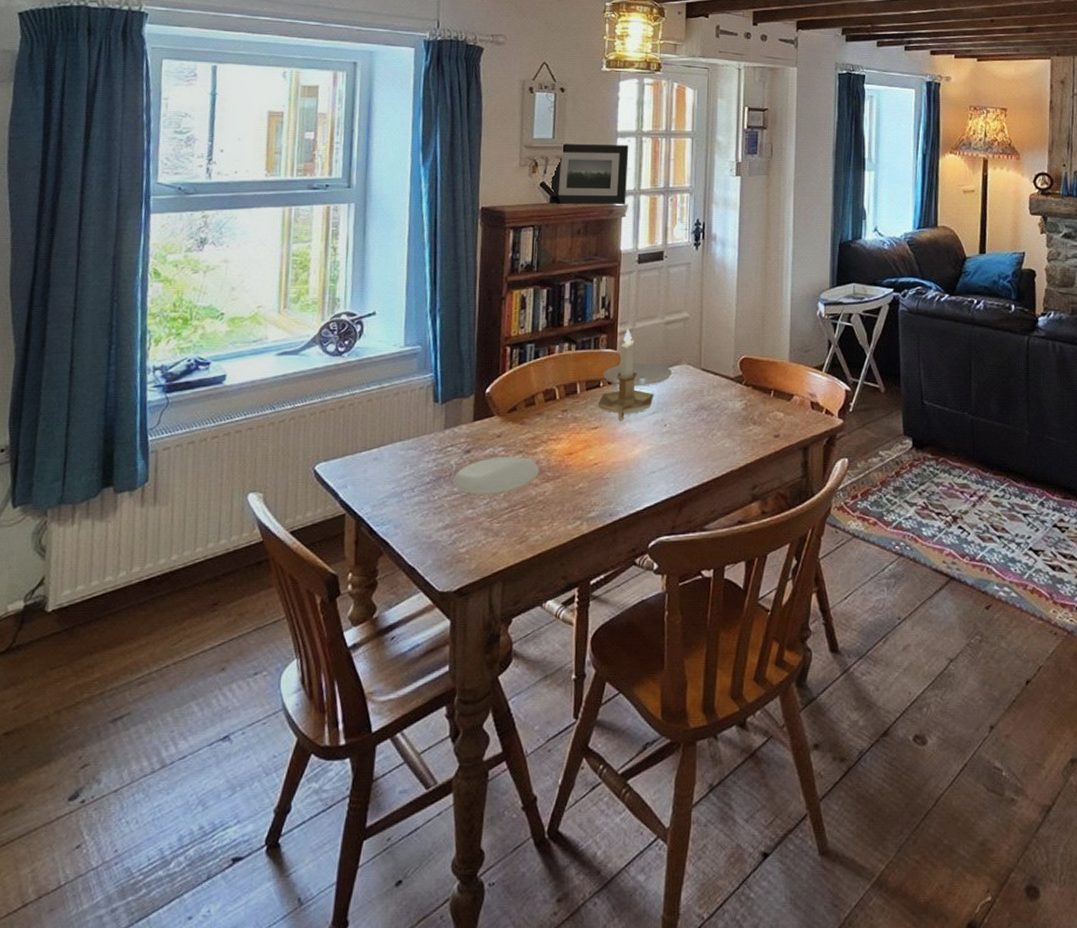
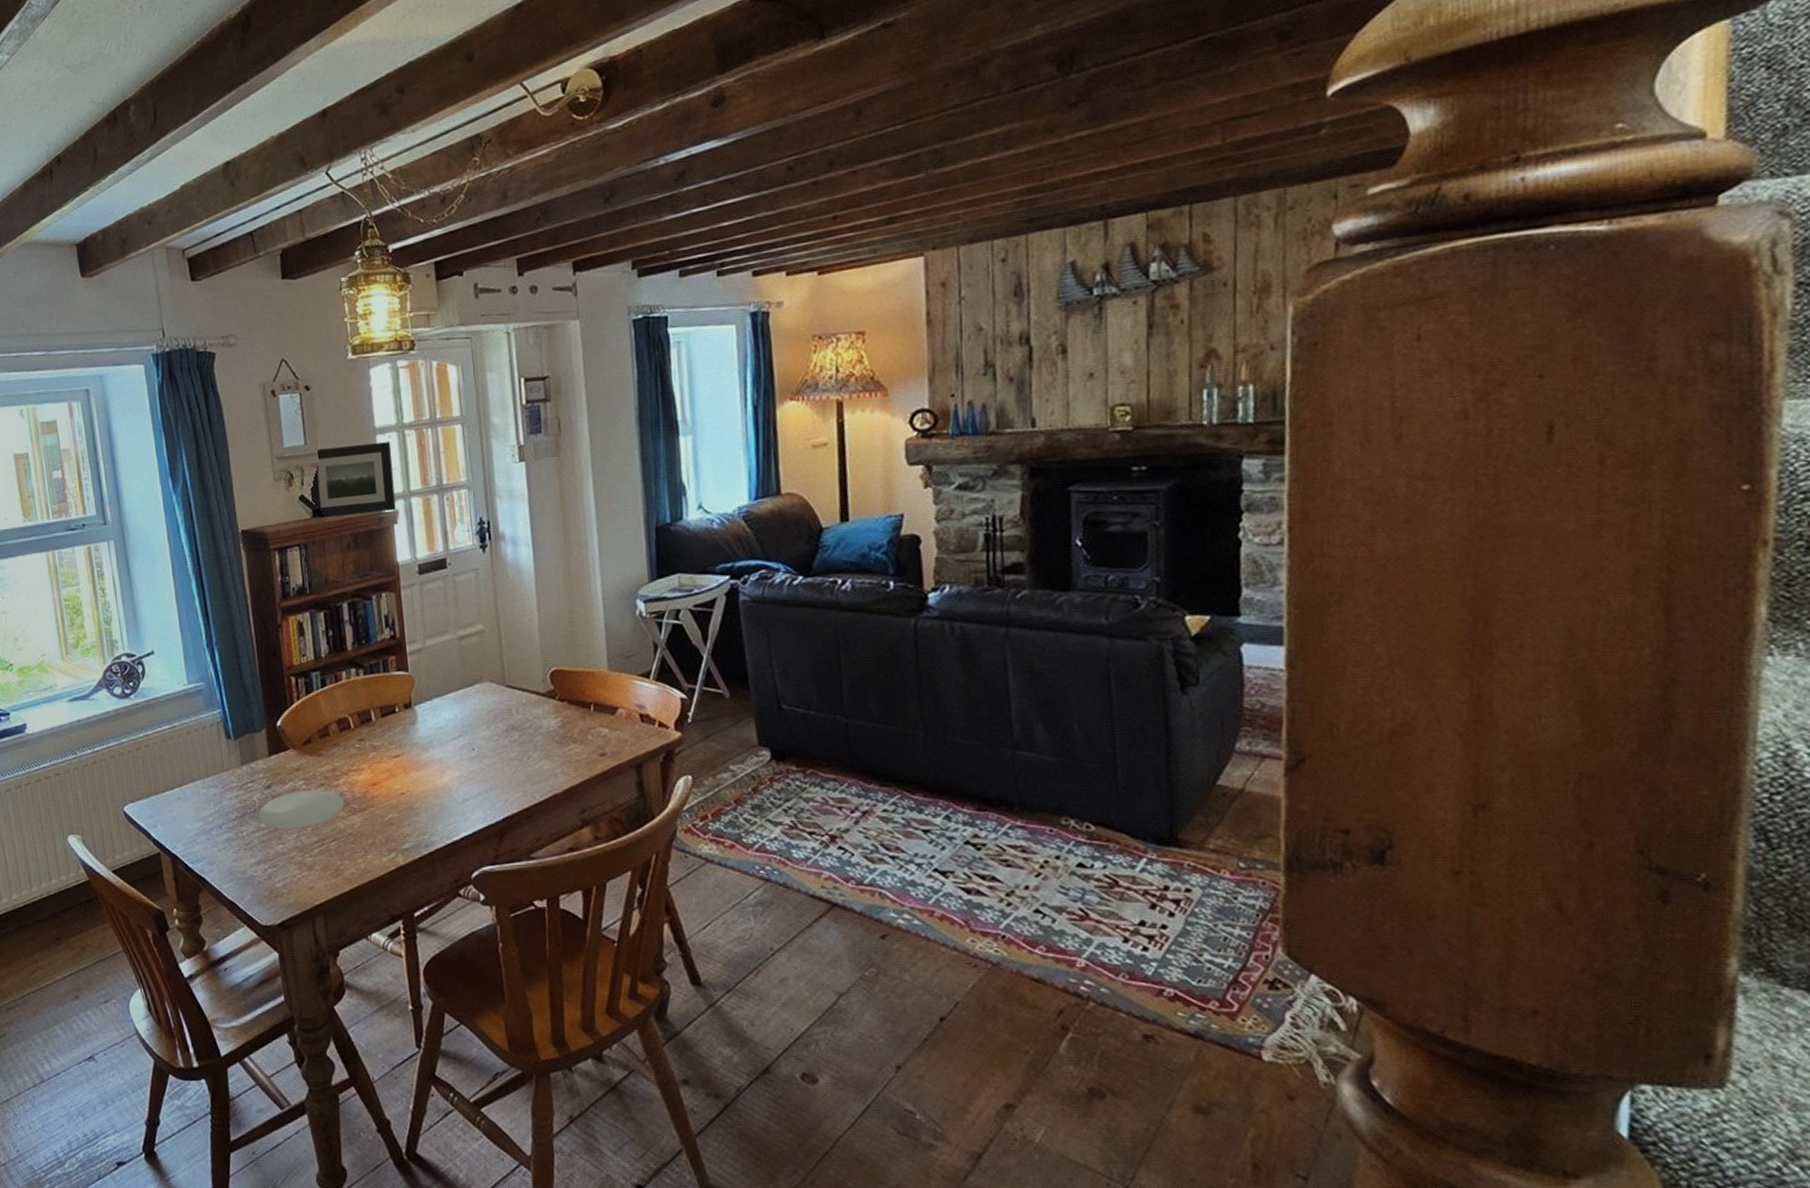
candlestick: present [597,327,654,421] -> none [395,646,457,747]
plate: present [603,362,673,386] -> none [397,682,474,710]

